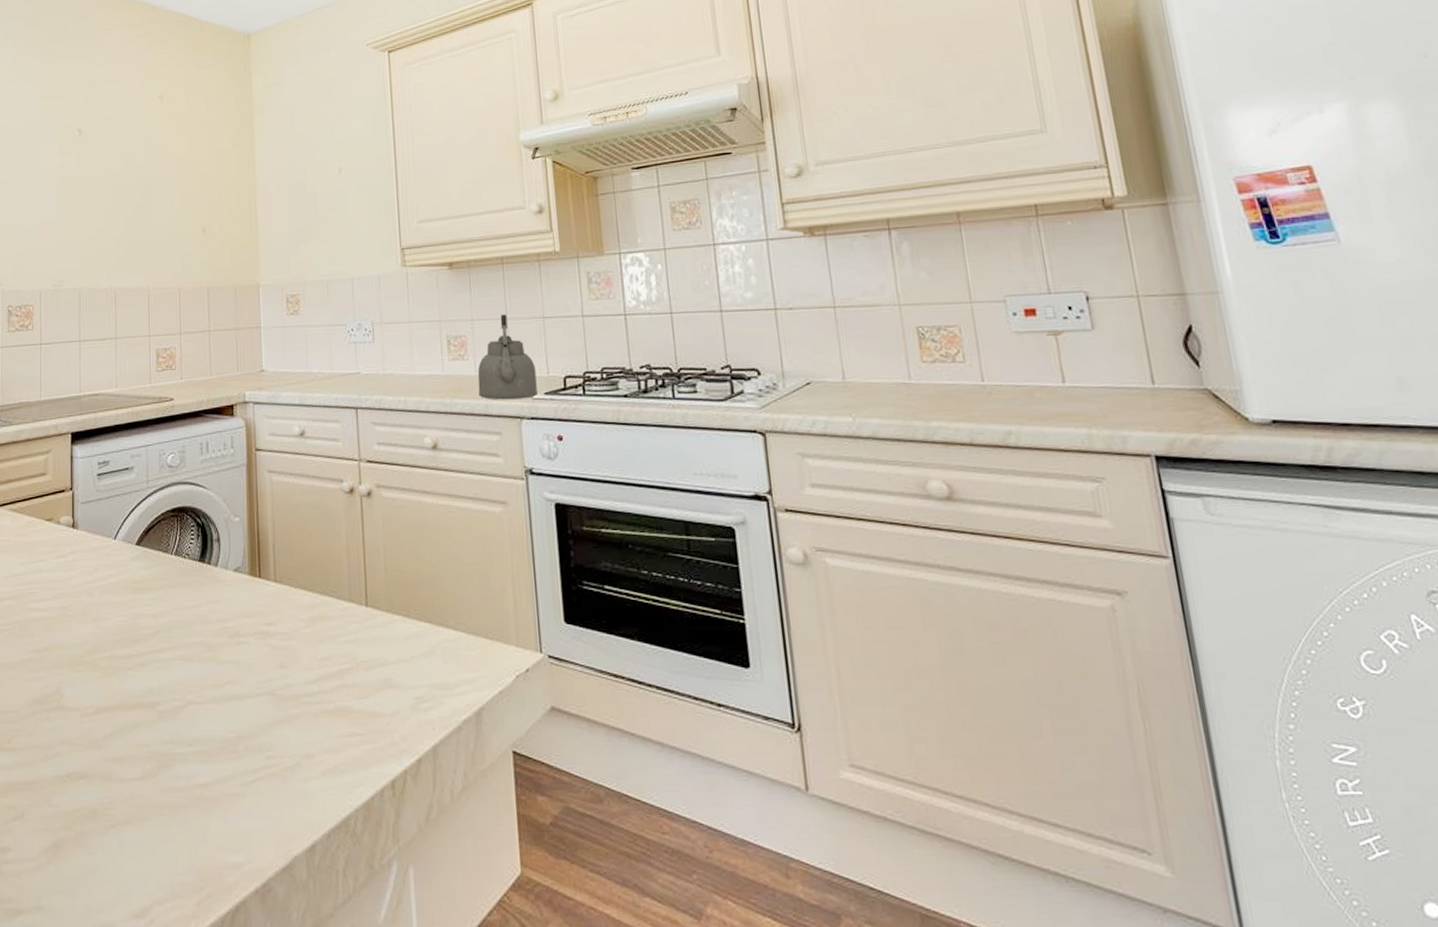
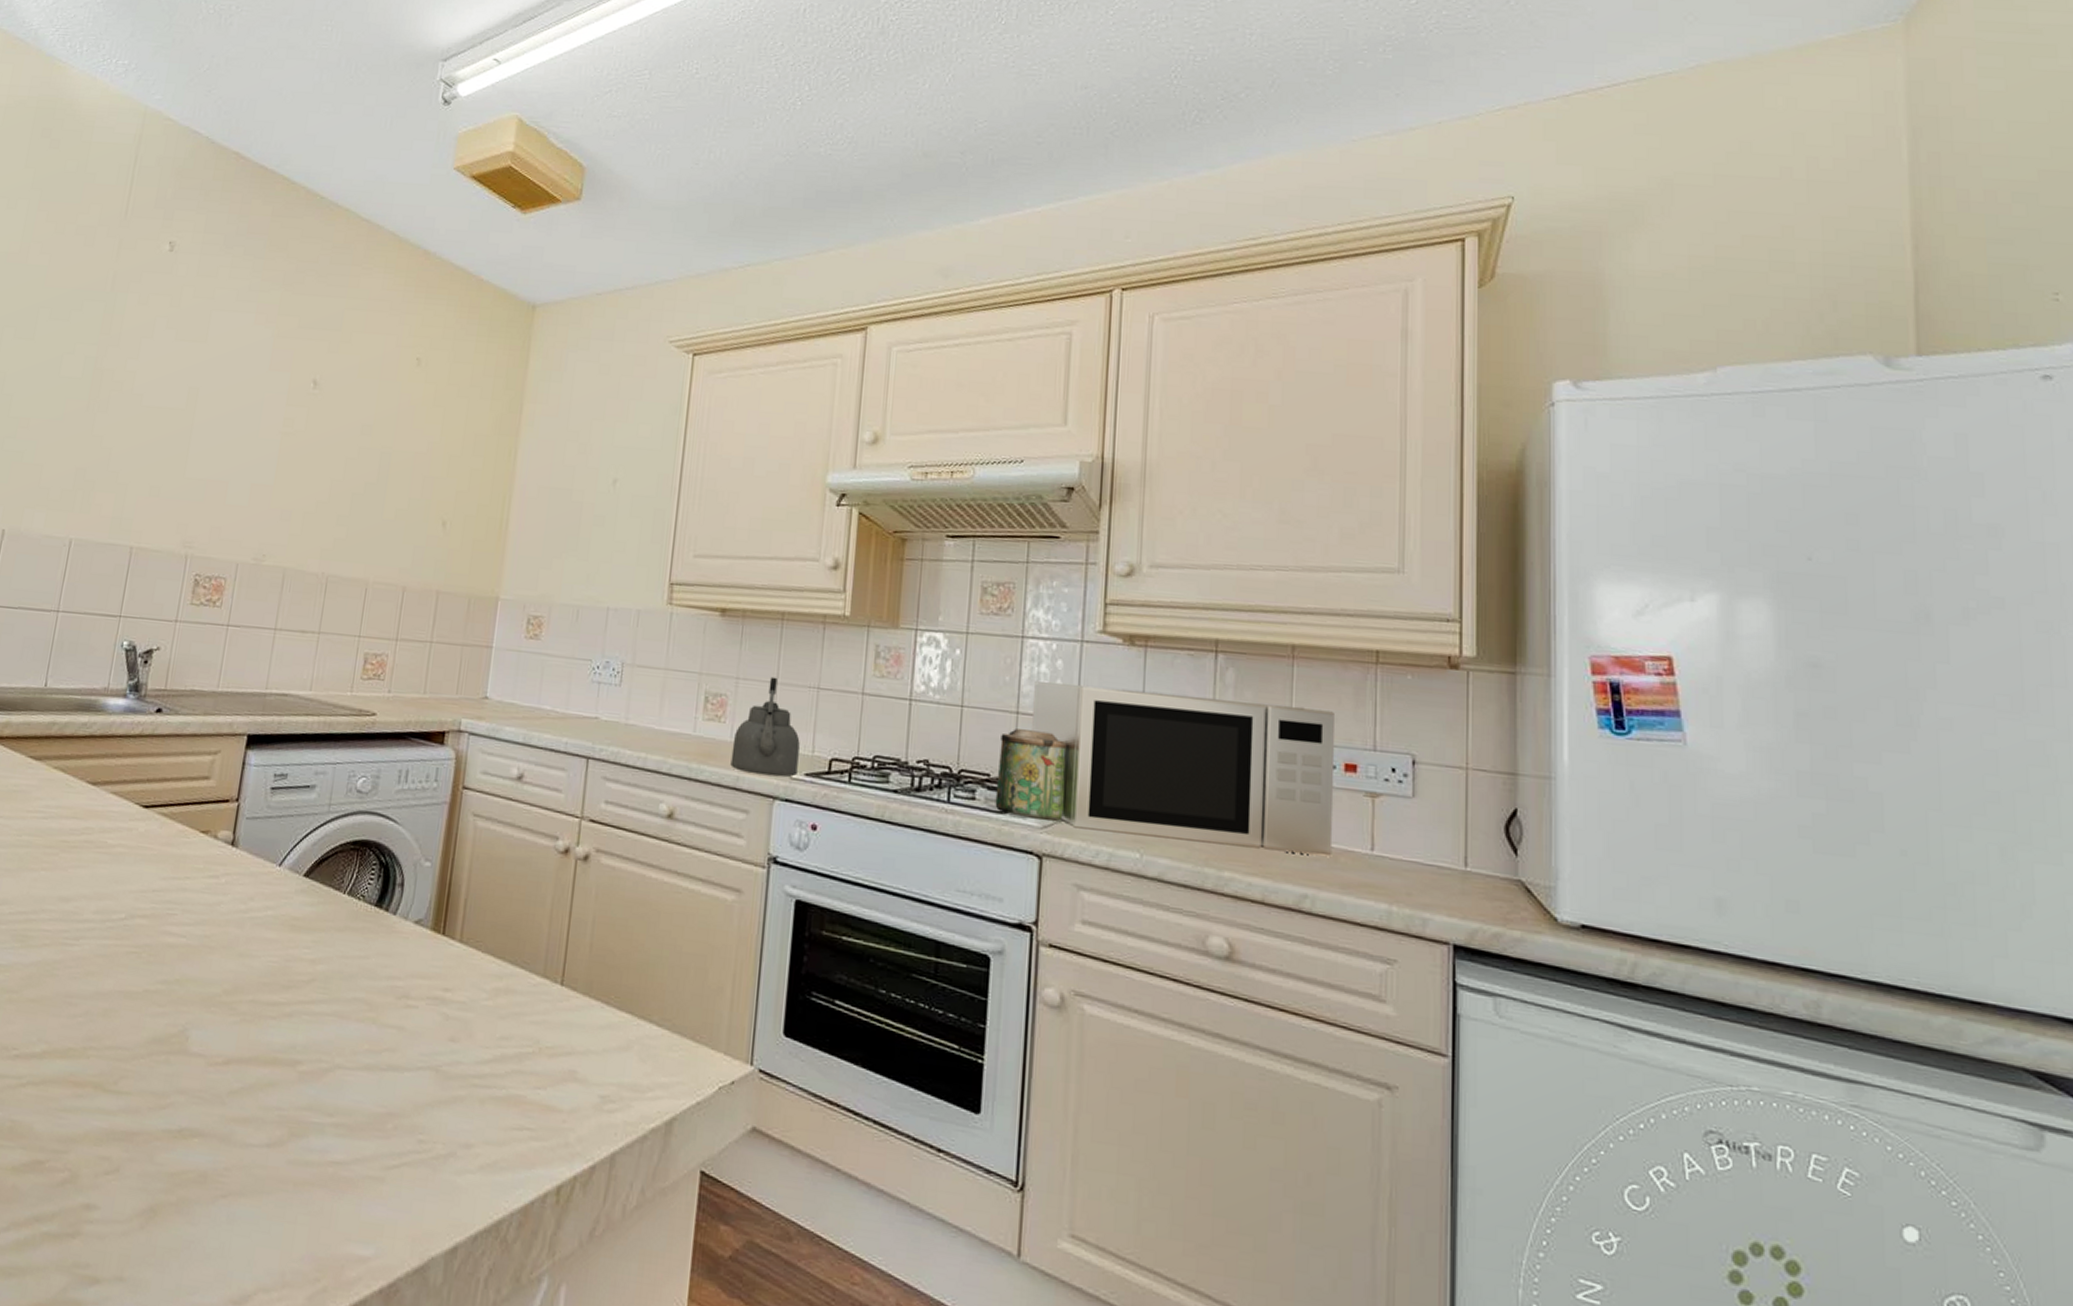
canister: none [710,323,779,401] -> present [995,729,1067,821]
microwave: none [732,265,1028,404] -> present [1032,681,1334,857]

